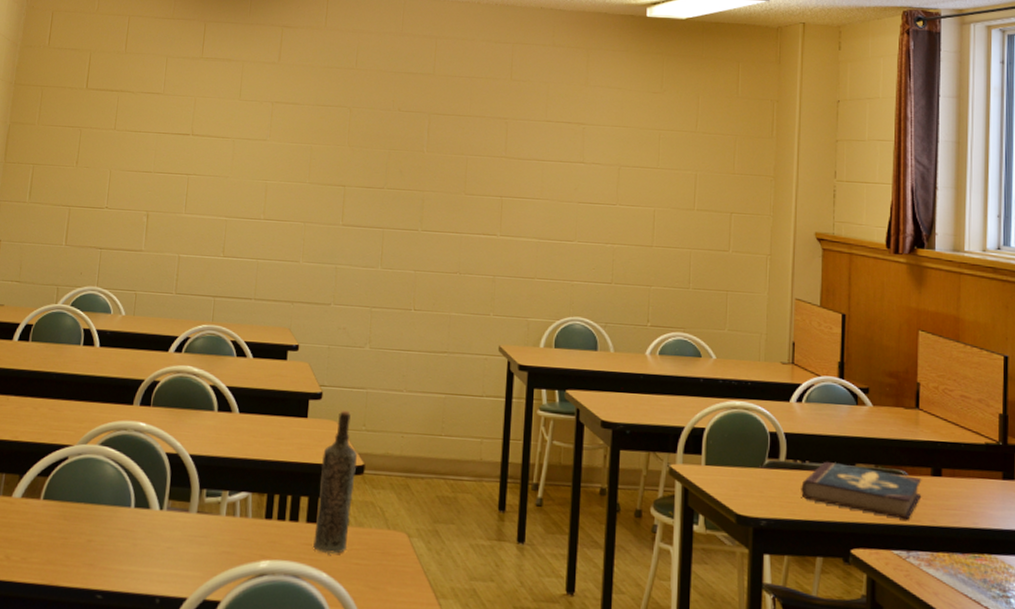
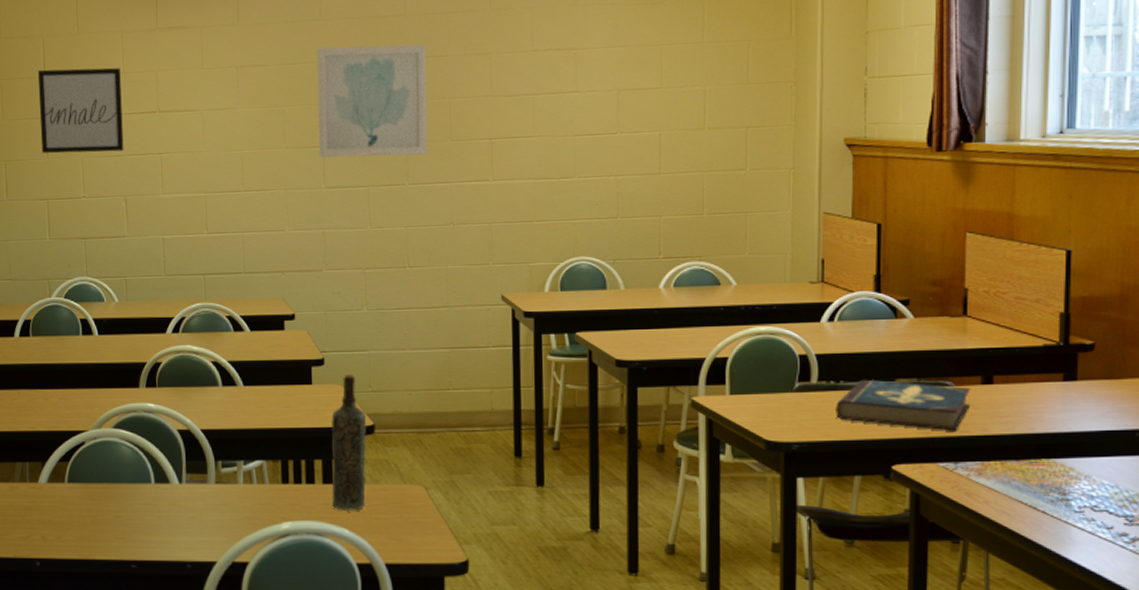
wall art: none [71,81,161,168] -> present [38,68,124,154]
wall art: none [340,94,451,204] -> present [317,44,428,158]

